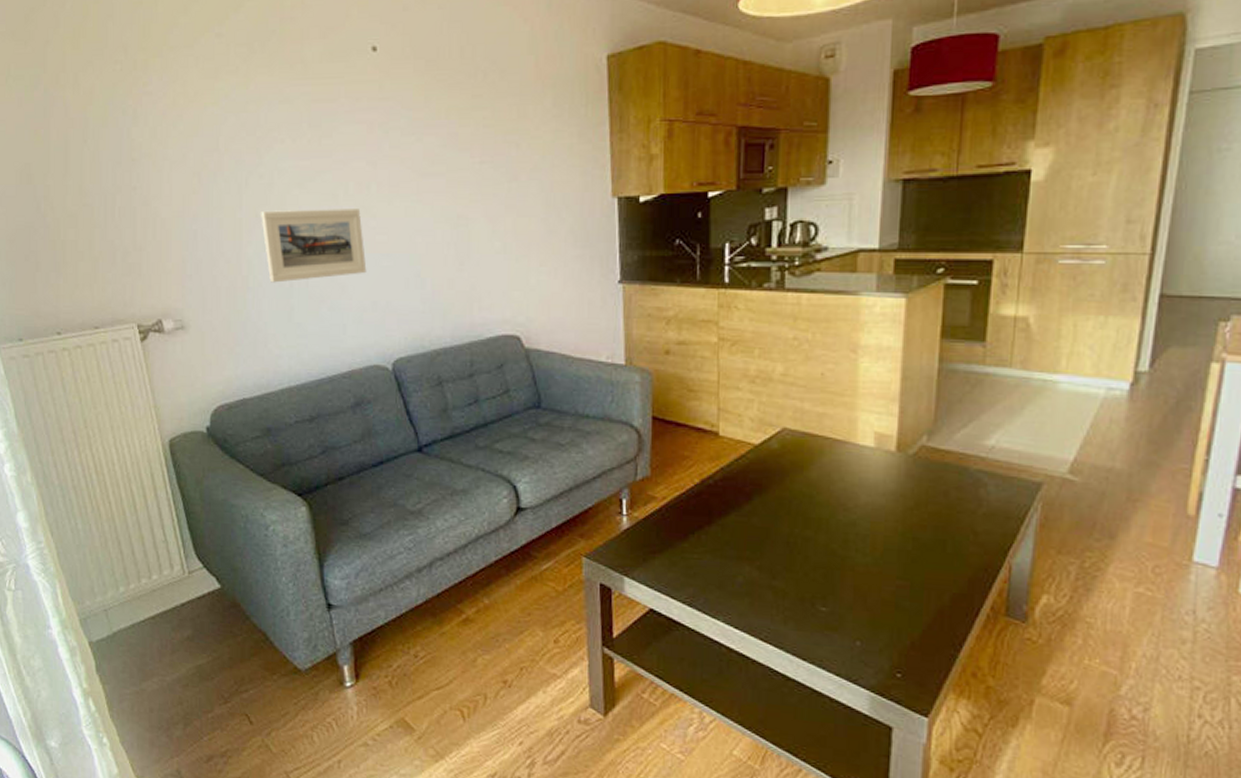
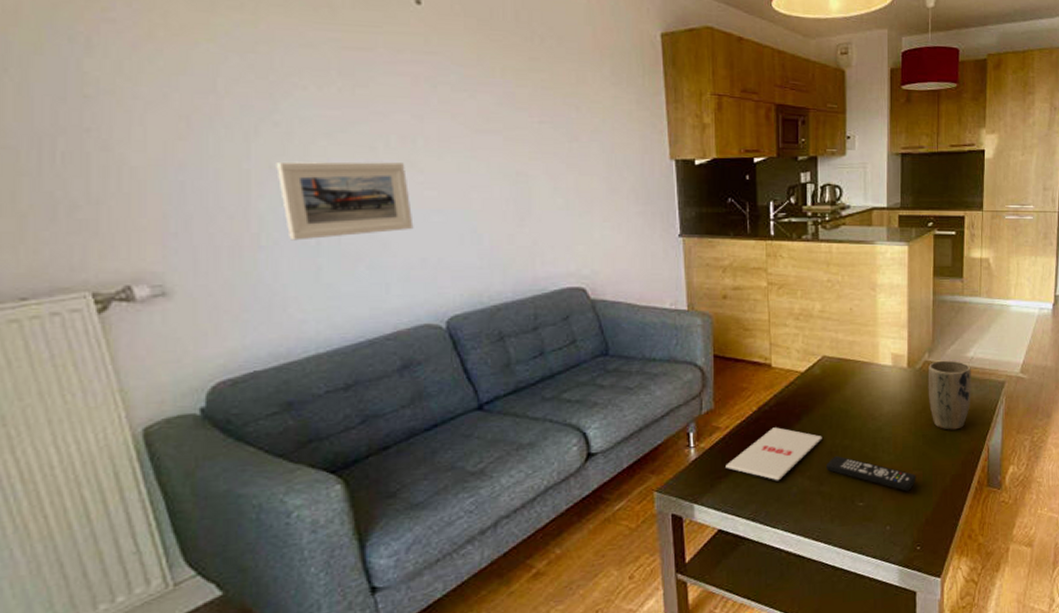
magazine: none [661,505,778,566] -> present [726,427,822,481]
remote control: none [781,548,901,604] -> present [827,456,916,491]
plant pot: none [923,446,990,537] -> present [927,360,971,430]

